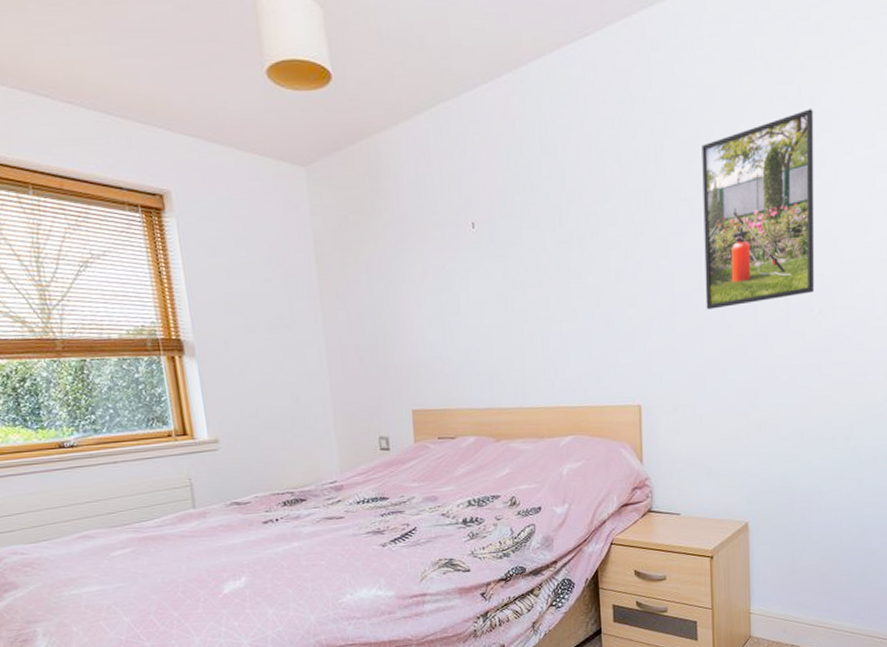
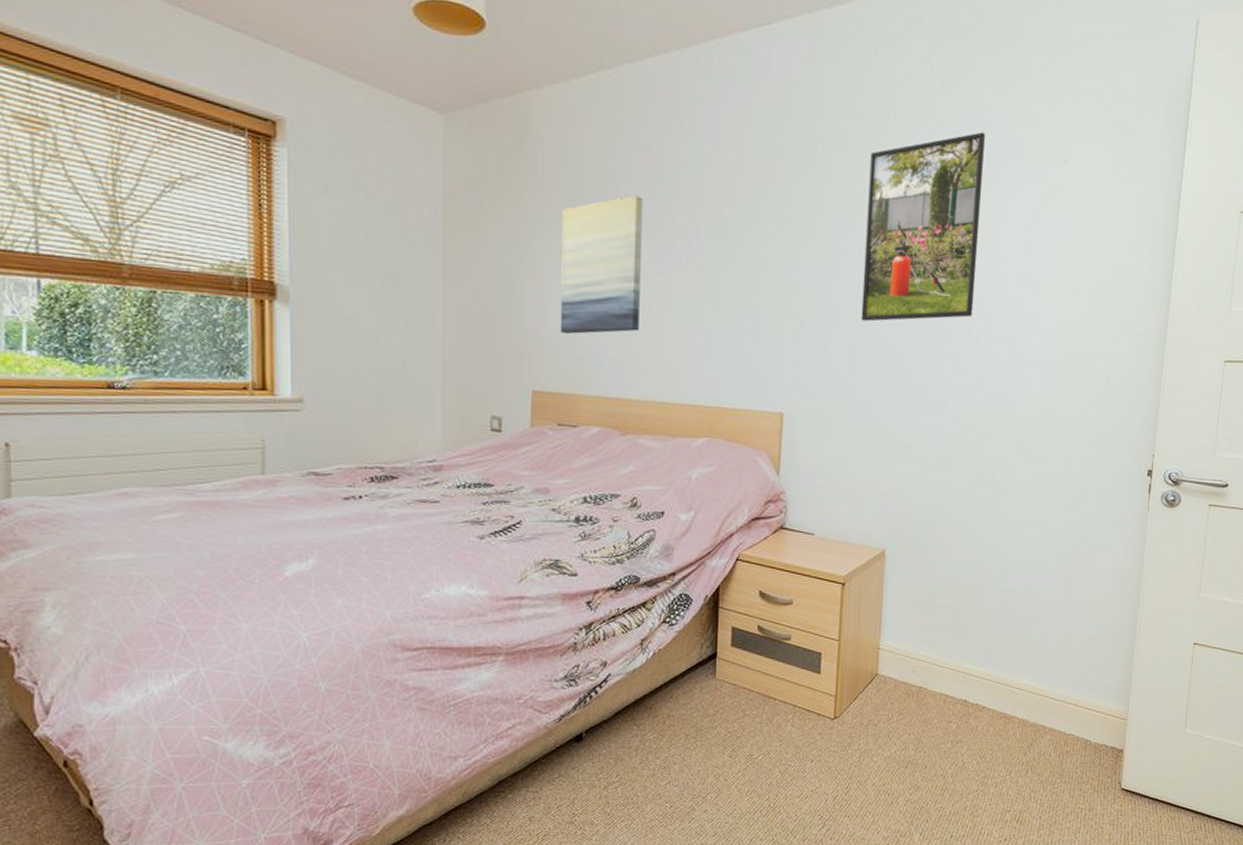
wall art: none [420,218,501,355] -> present [560,196,643,334]

